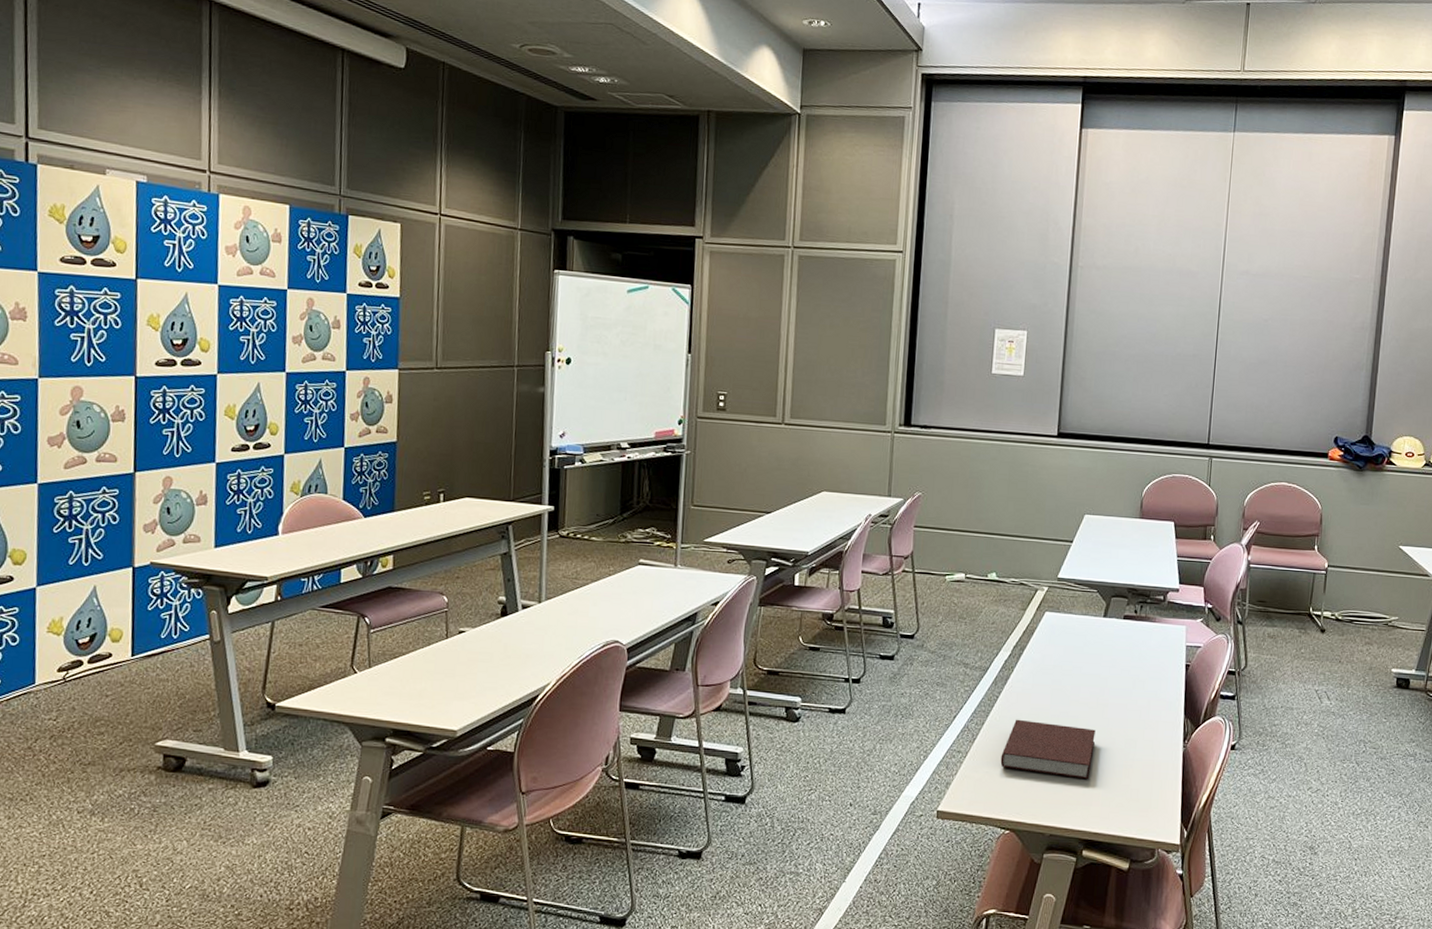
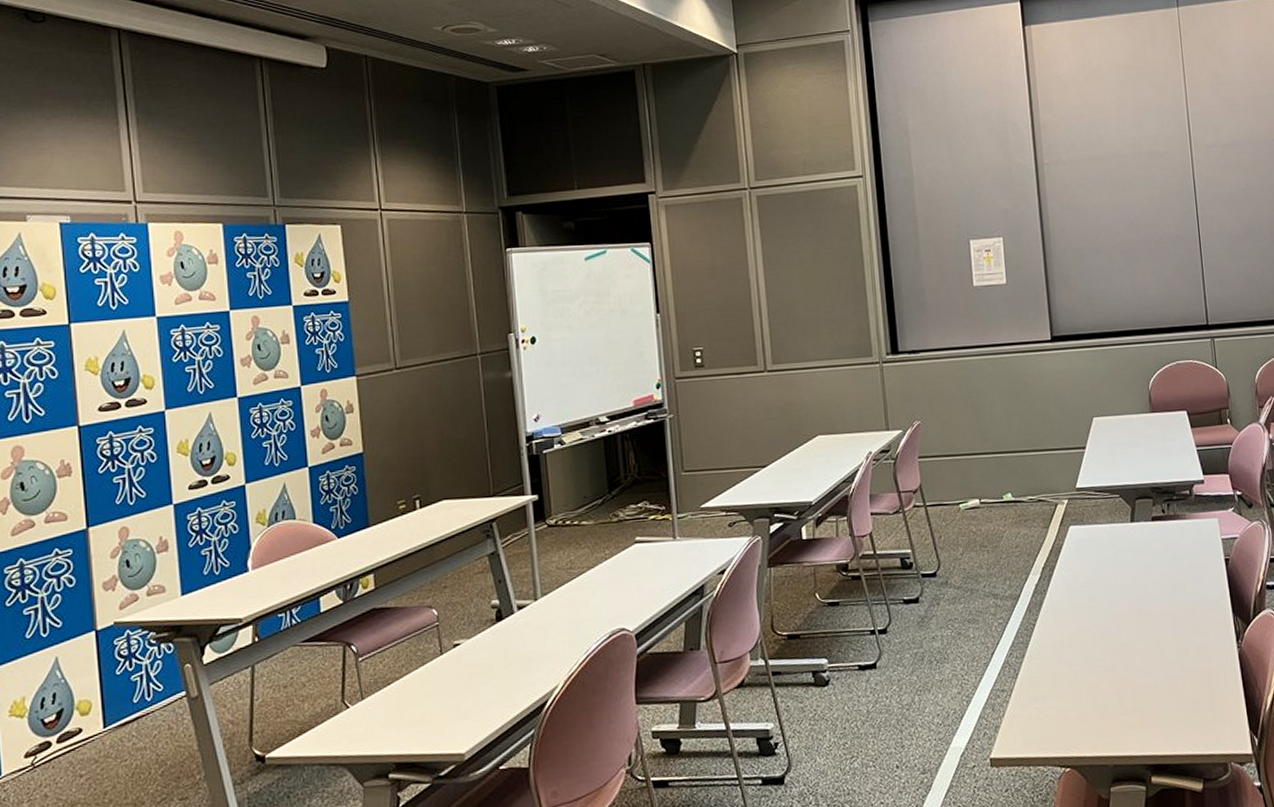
notebook: present [1000,719,1096,779] -> none [1048,643,1145,701]

